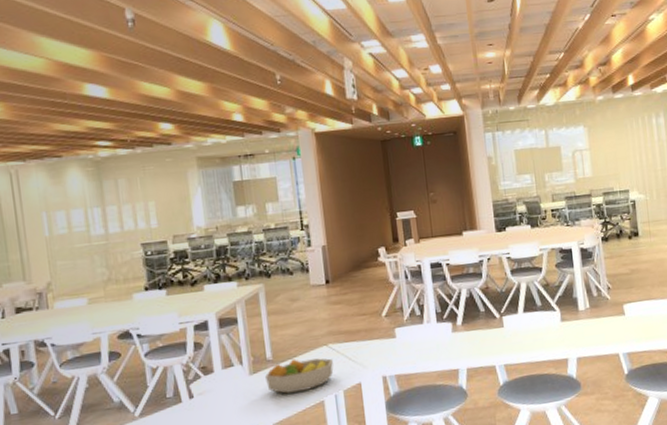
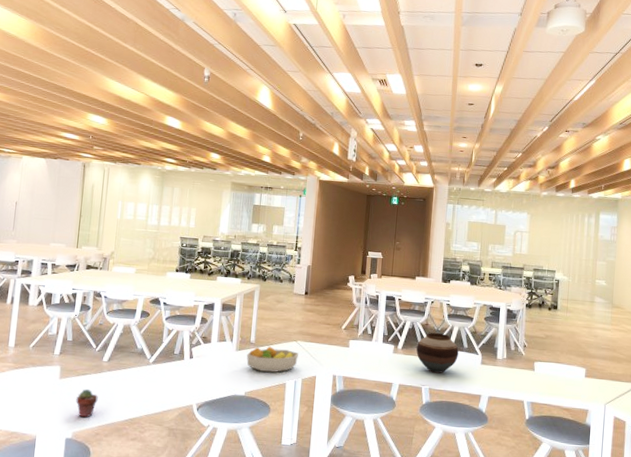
vase: none [480,294,532,345] -> present [416,333,459,373]

